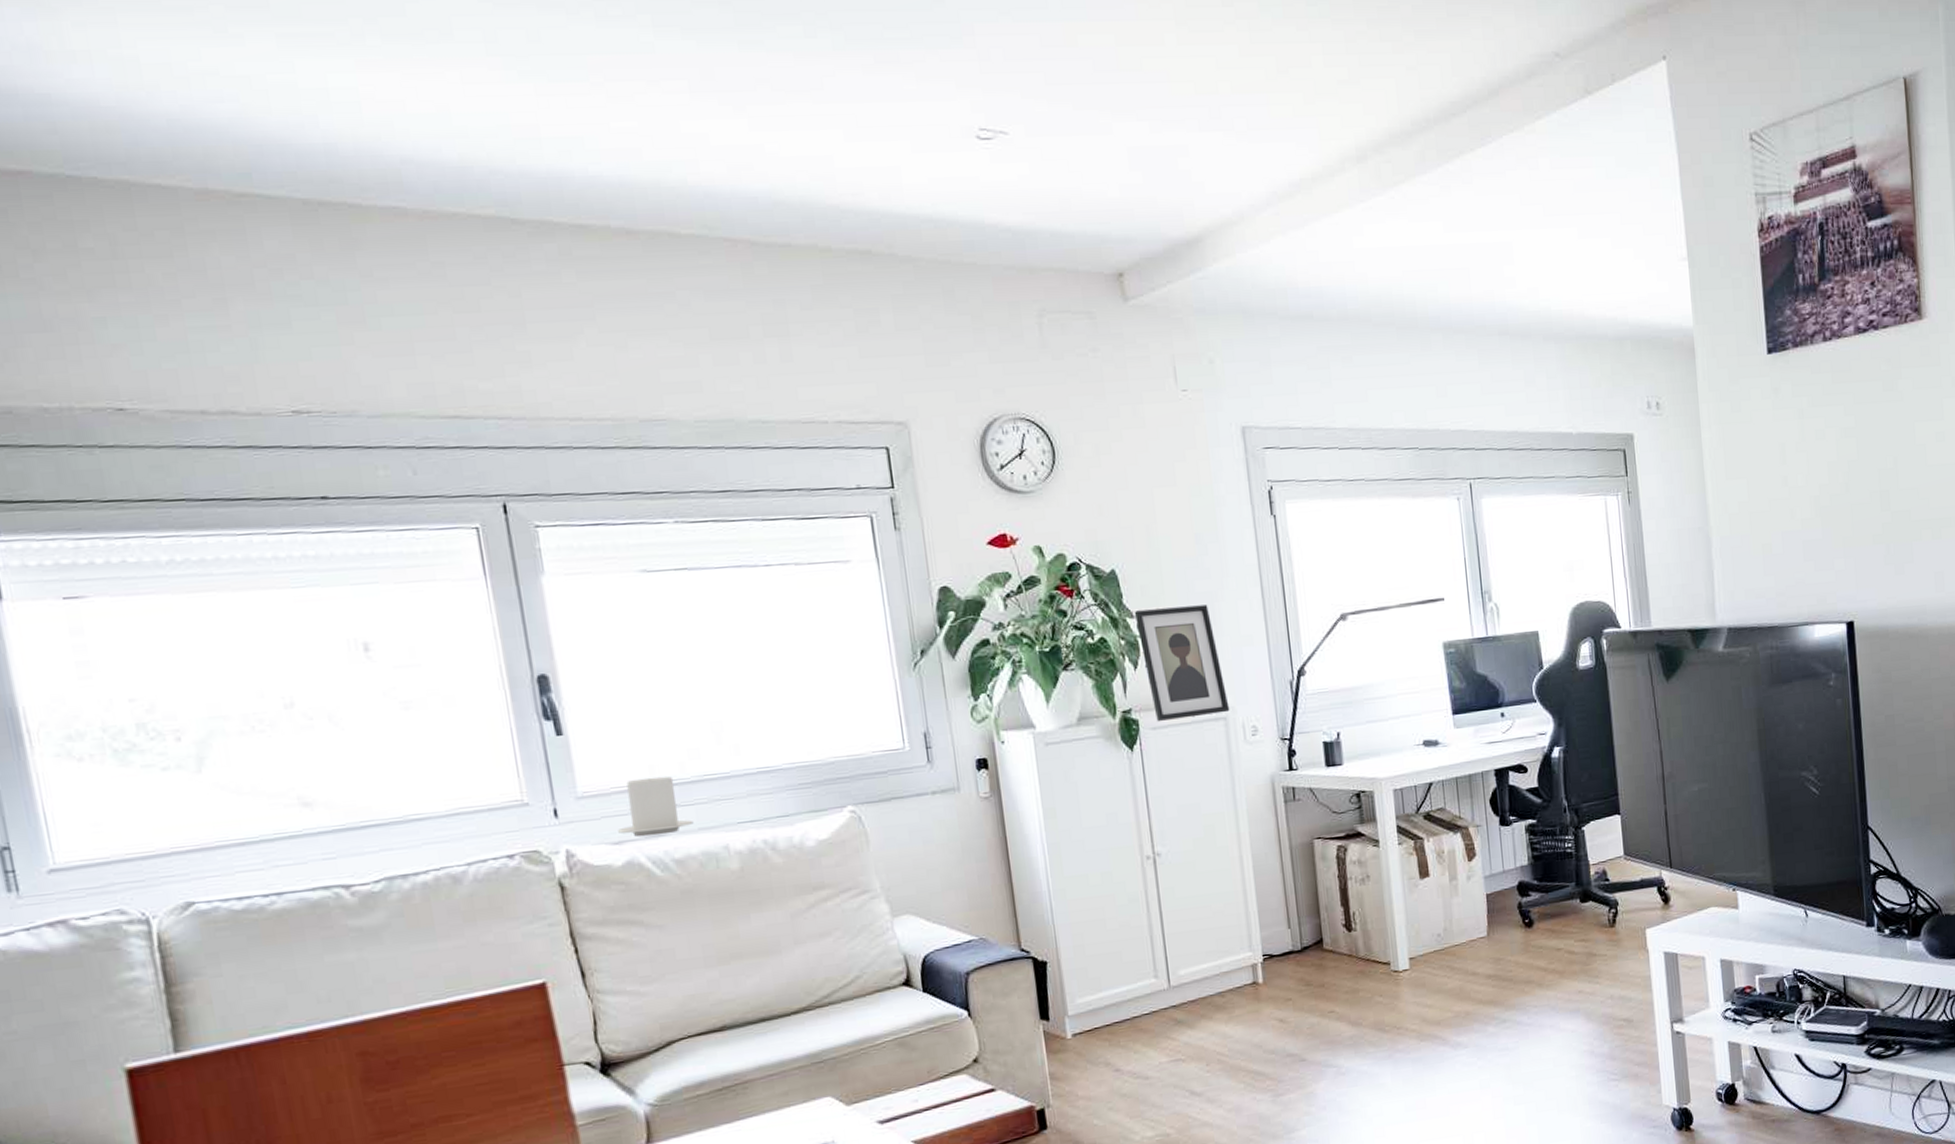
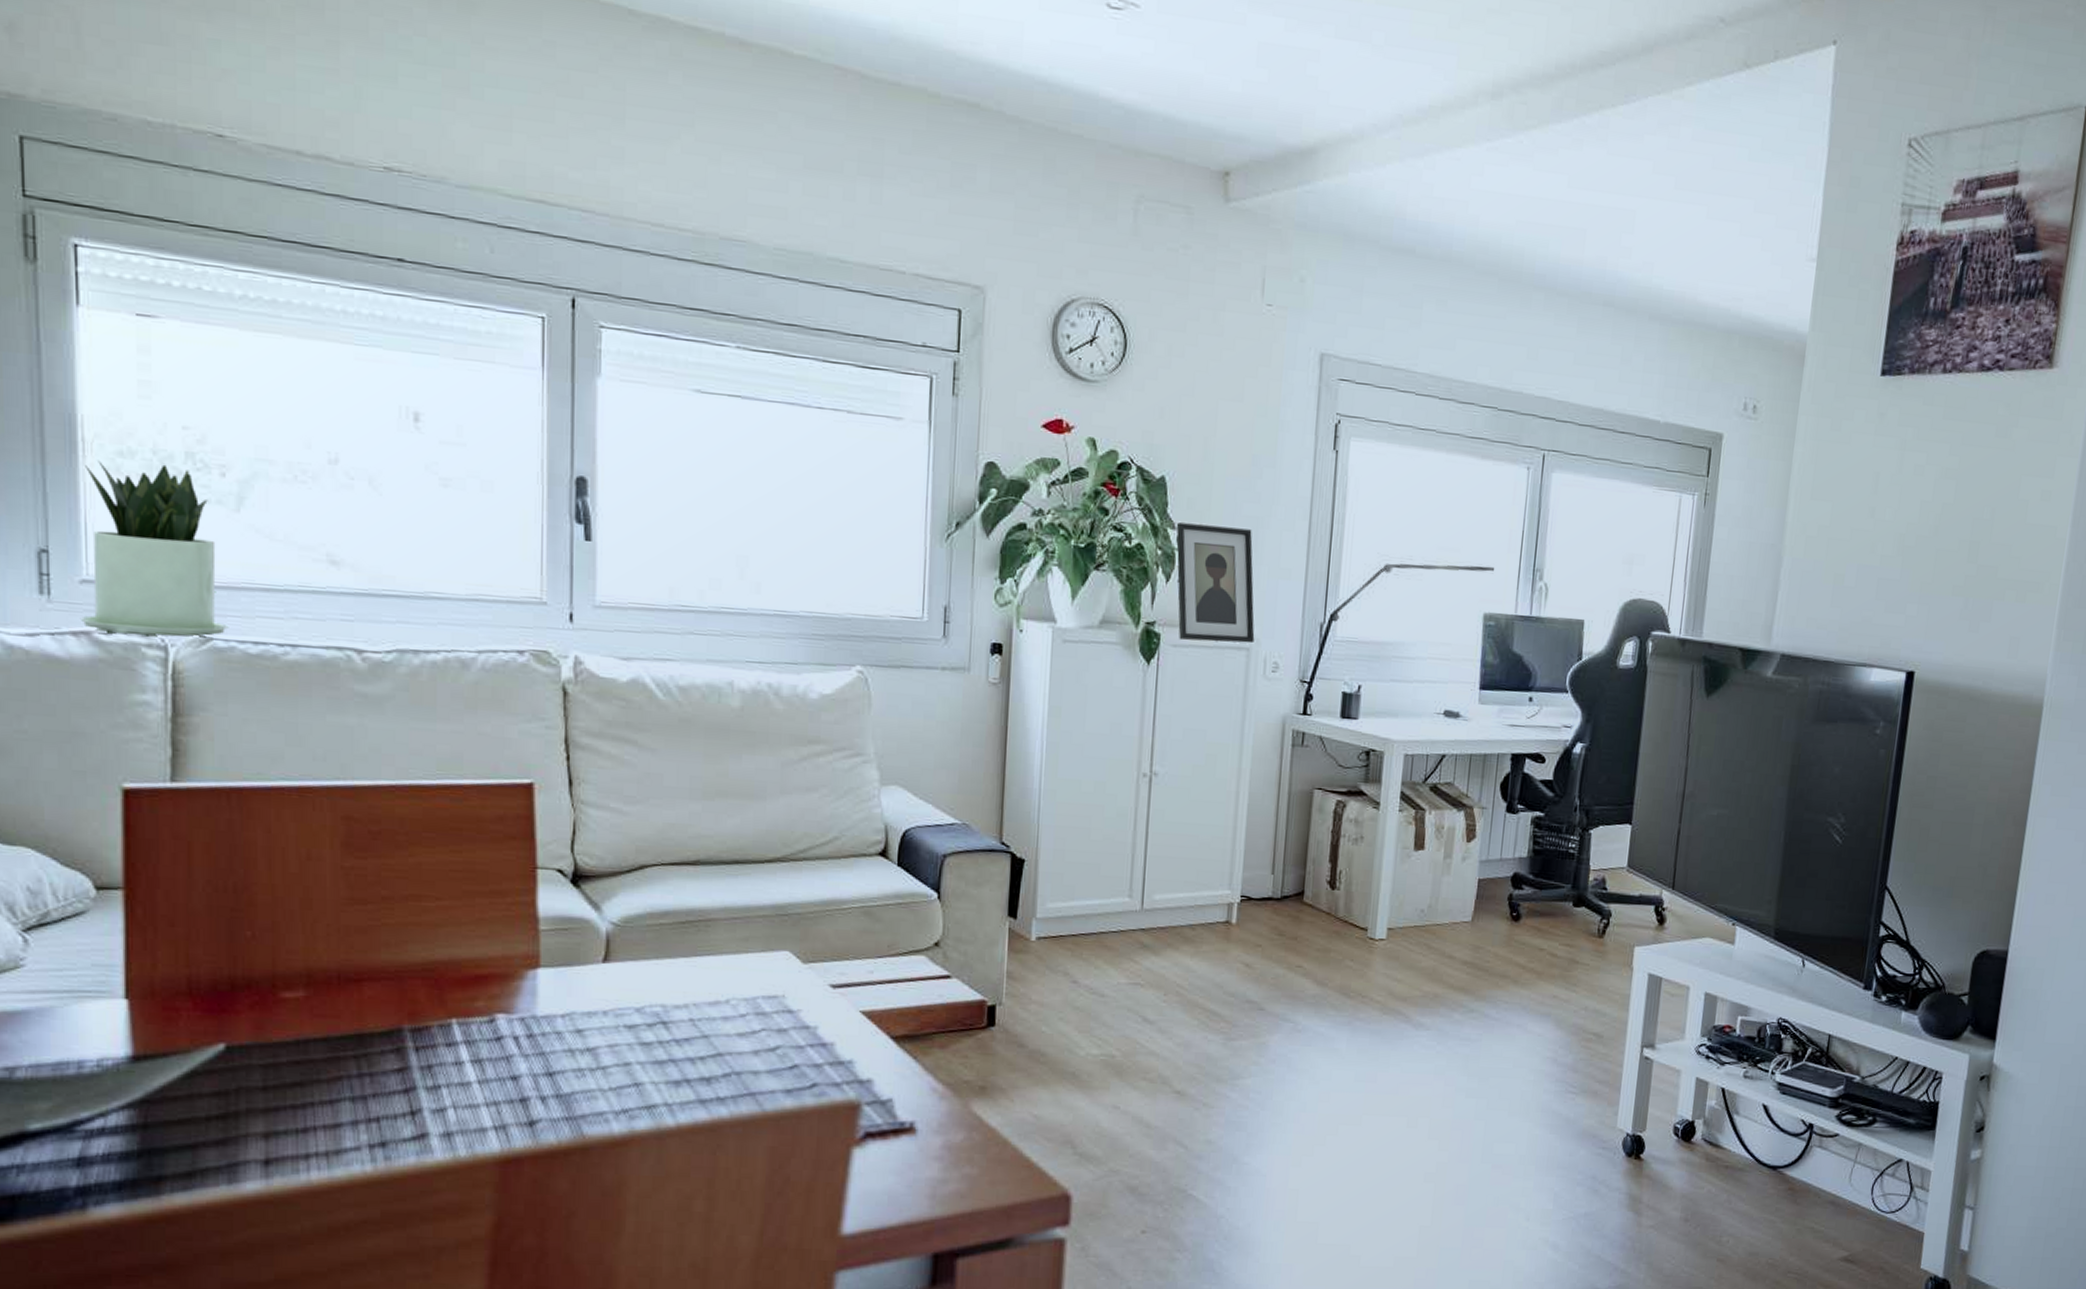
planter: none [35,740,208,917] -> present [80,460,227,637]
candle: present [618,776,694,838] -> none [629,598,703,660]

